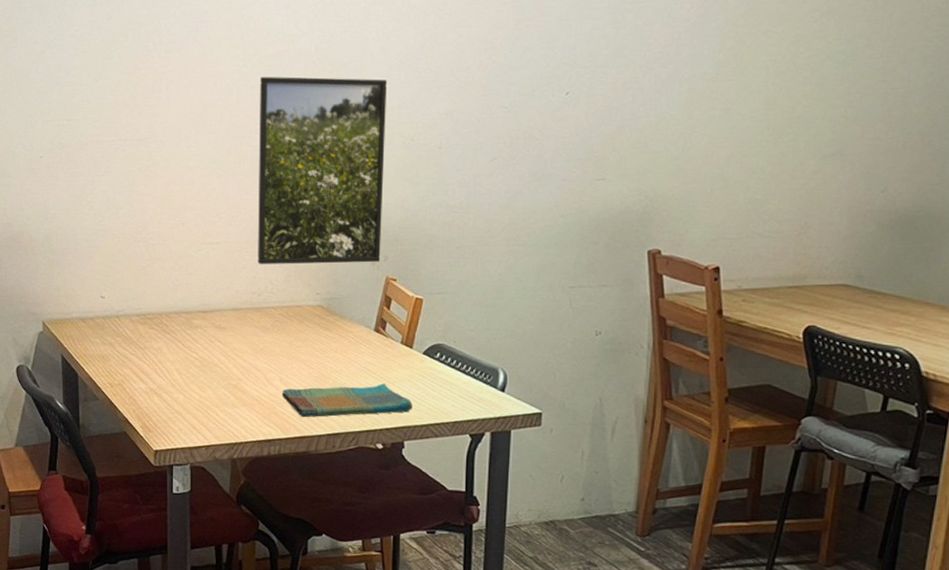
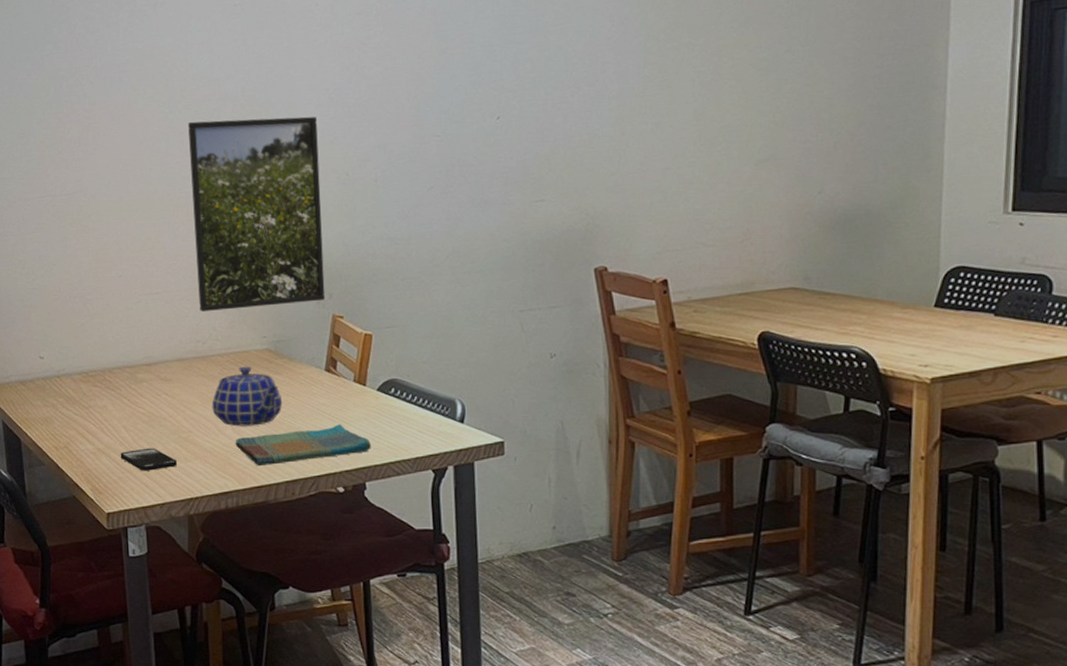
smartphone: none [171,391,225,414] -> present [120,448,178,471]
teapot: none [262,320,331,379] -> present [212,366,283,427]

